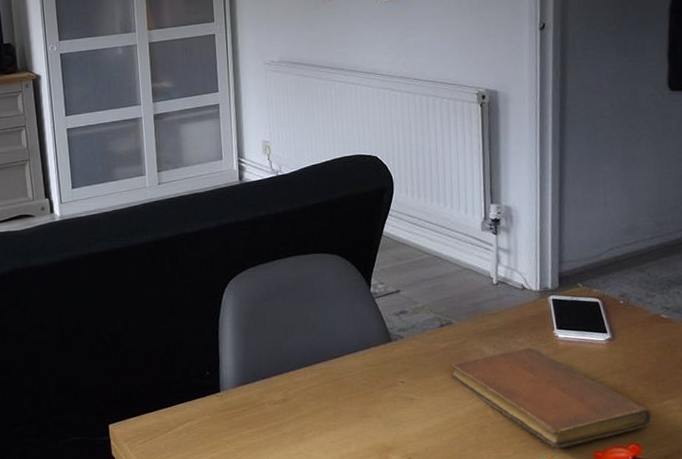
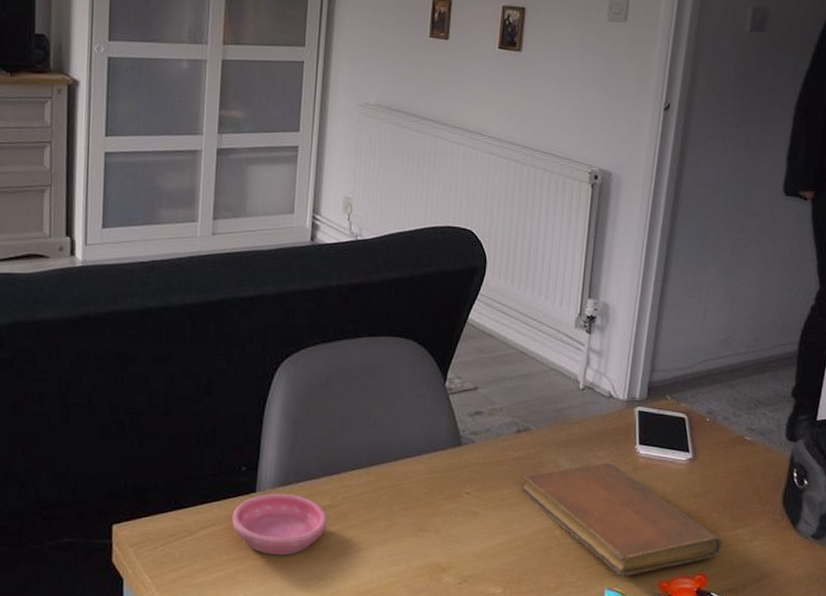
saucer: none [203,391,282,444] -> present [232,493,327,556]

